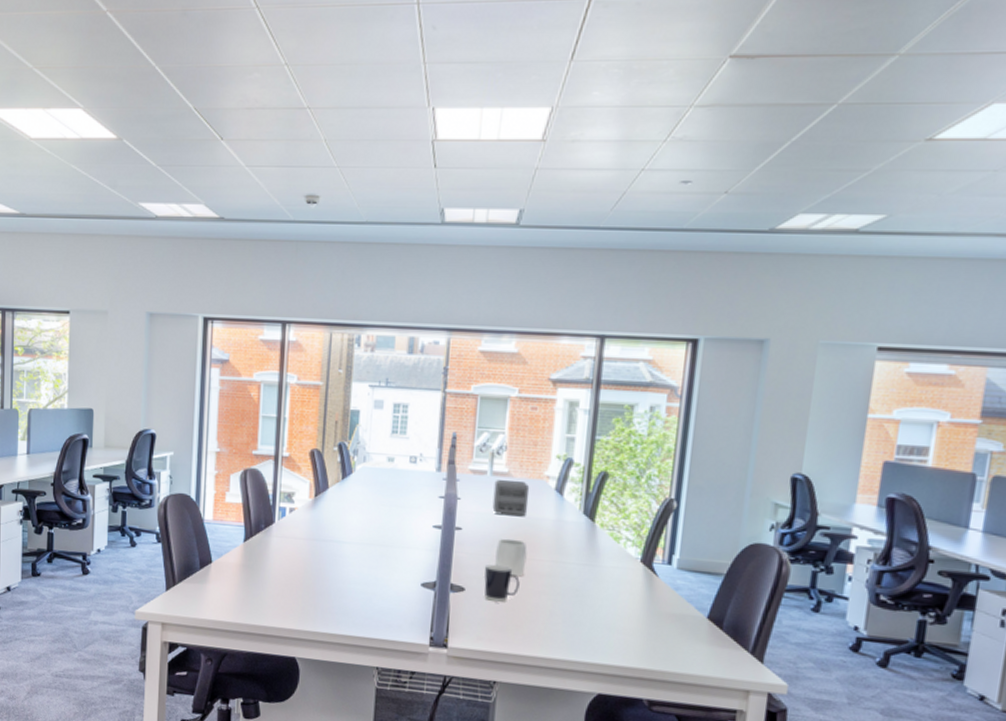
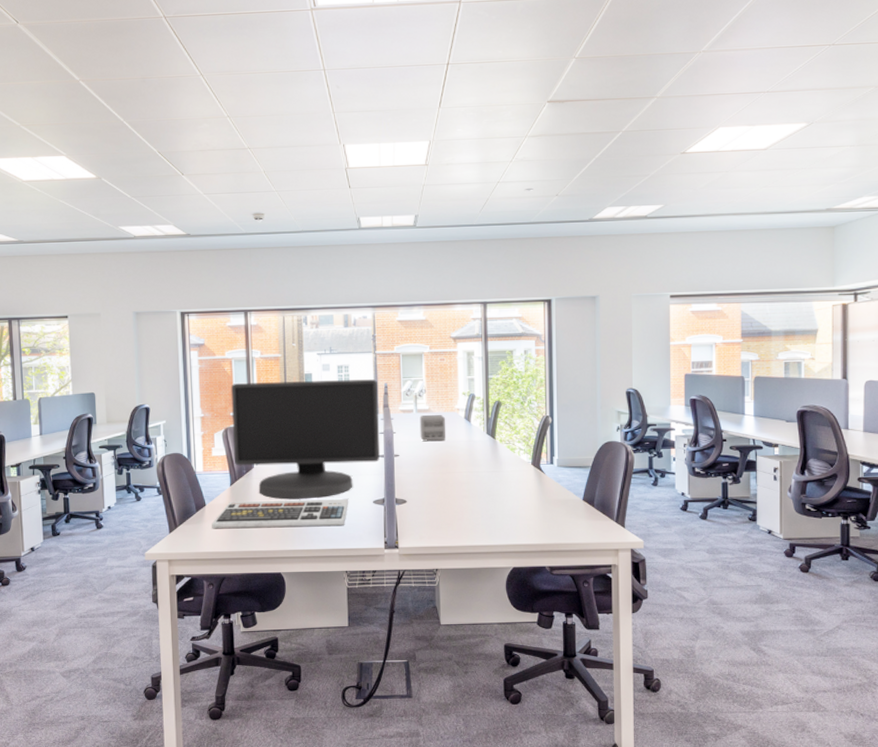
computer keyboard: none [217,562,390,609] -> present [212,499,349,528]
monitor: none [251,414,445,571] -> present [230,379,381,500]
mug: present [484,564,520,602] -> none [419,479,447,507]
mug: present [495,538,527,578] -> none [426,458,450,488]

